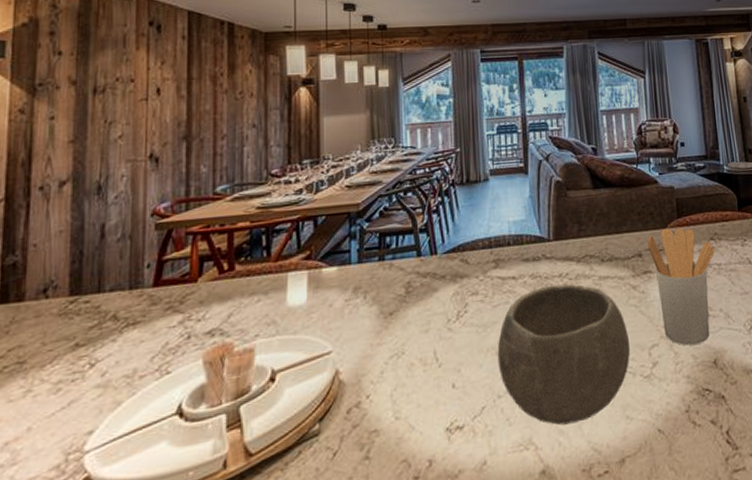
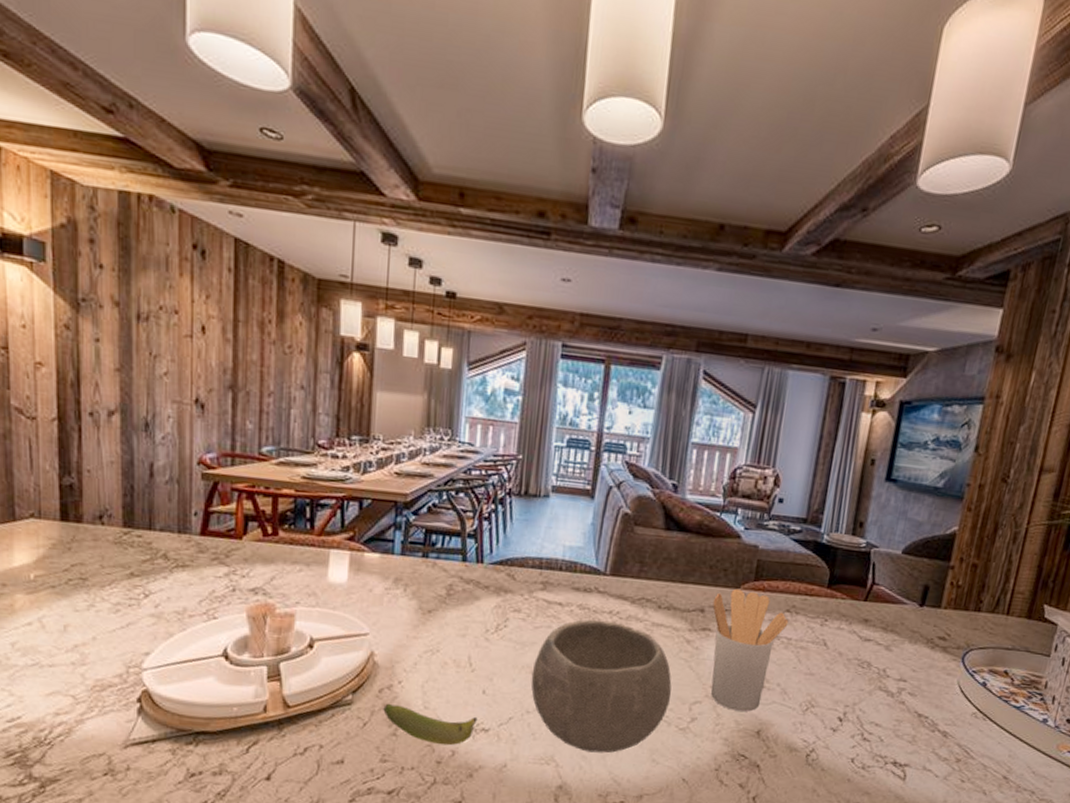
banana: none [353,416,451,458] -> present [383,703,478,746]

